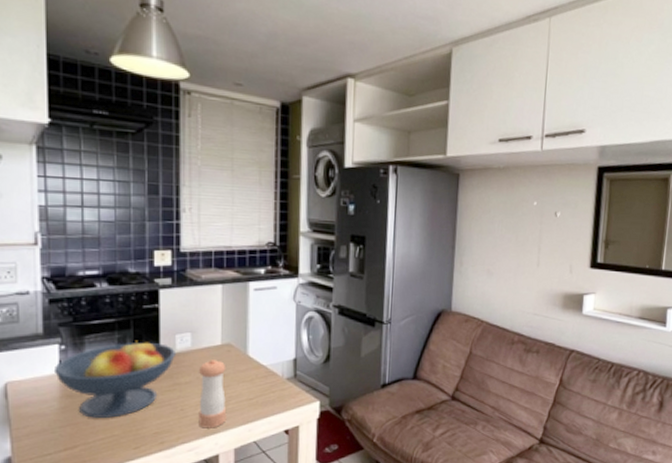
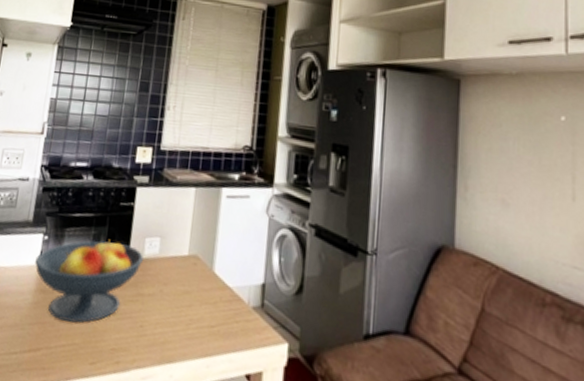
pepper shaker: present [198,360,227,428] -> none [155,271,191,356]

